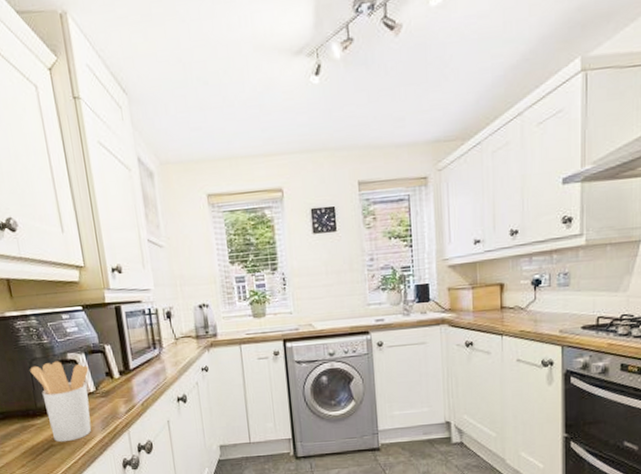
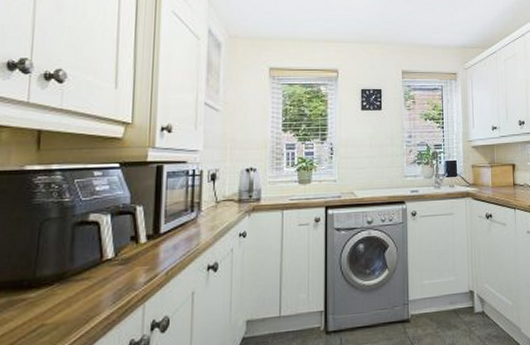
utensil holder: present [30,361,92,443] -> none [38,222,112,321]

